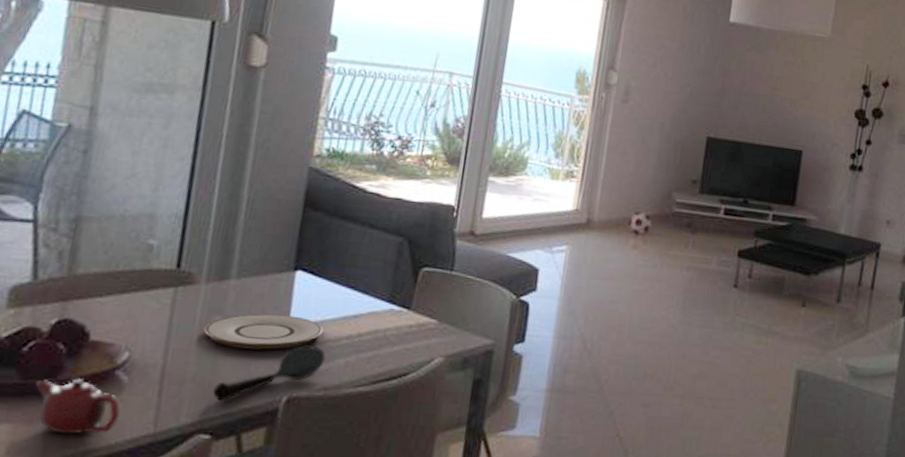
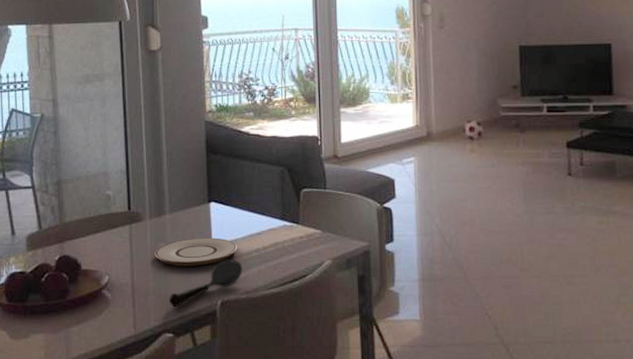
teapot: present [35,378,120,435] -> none [54,298,110,339]

